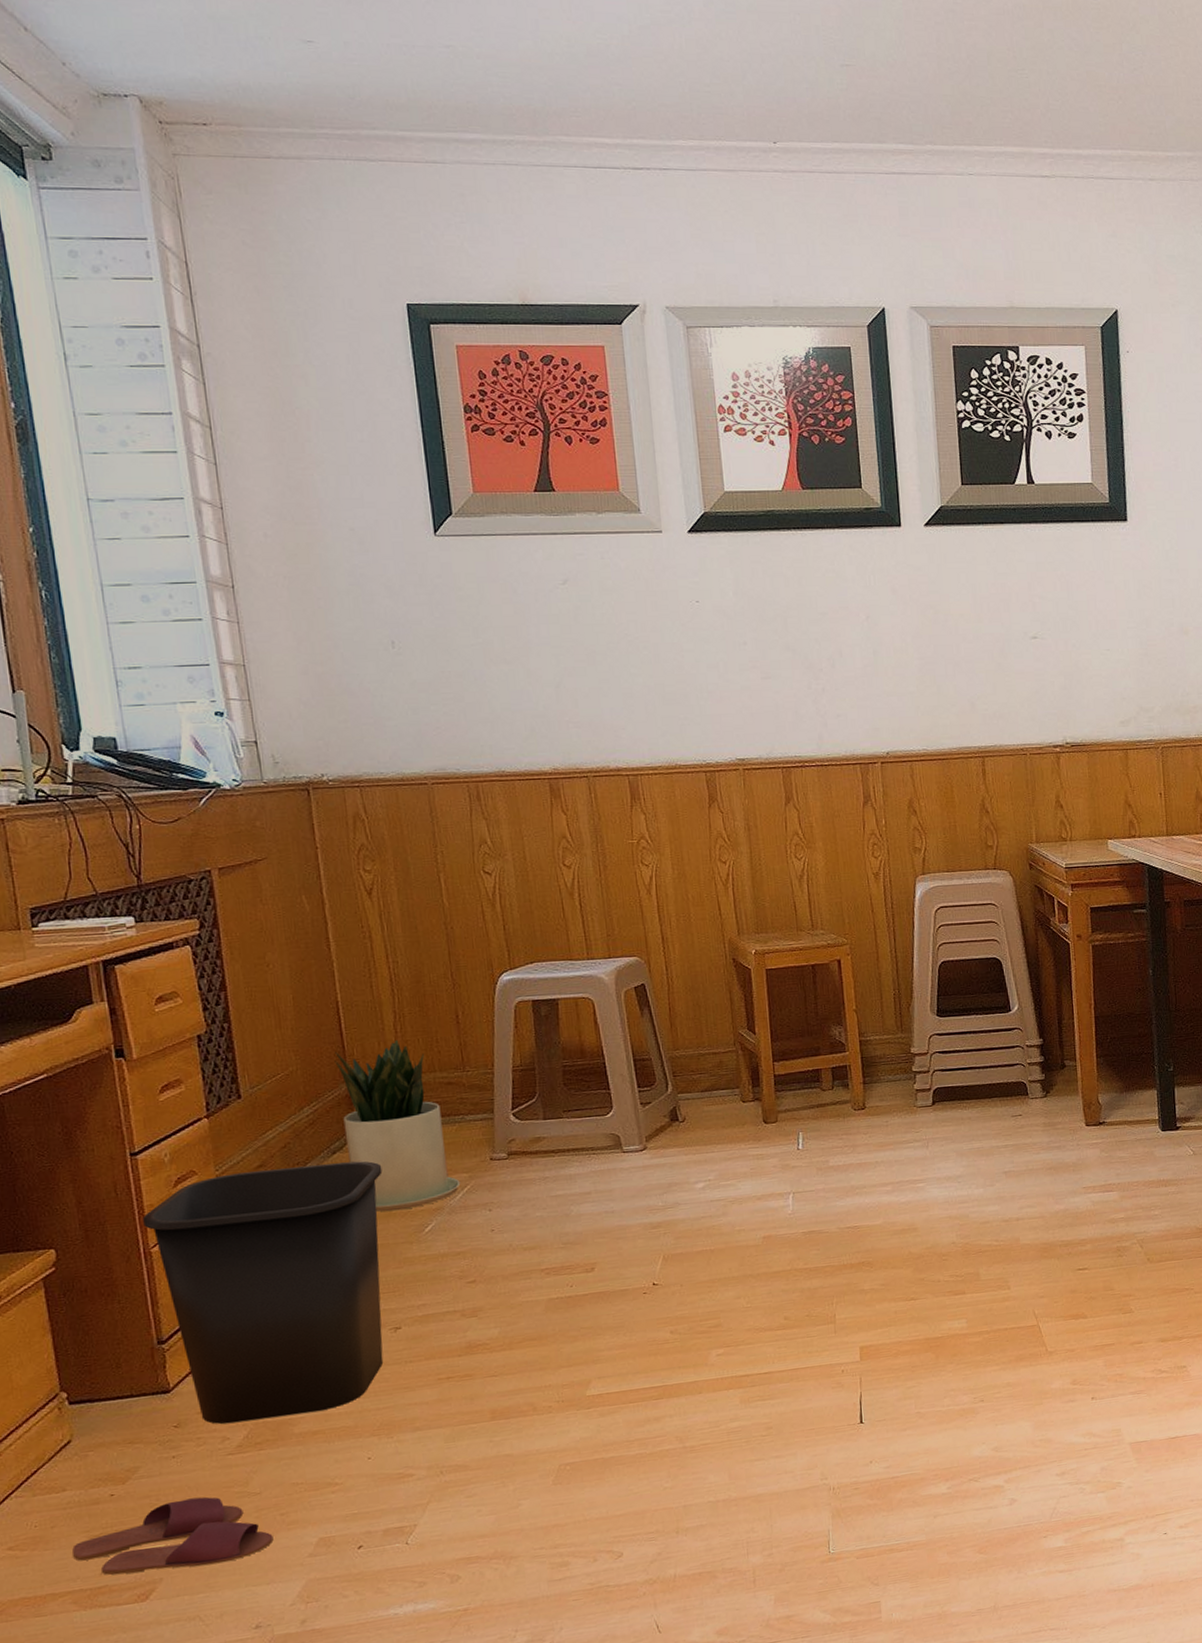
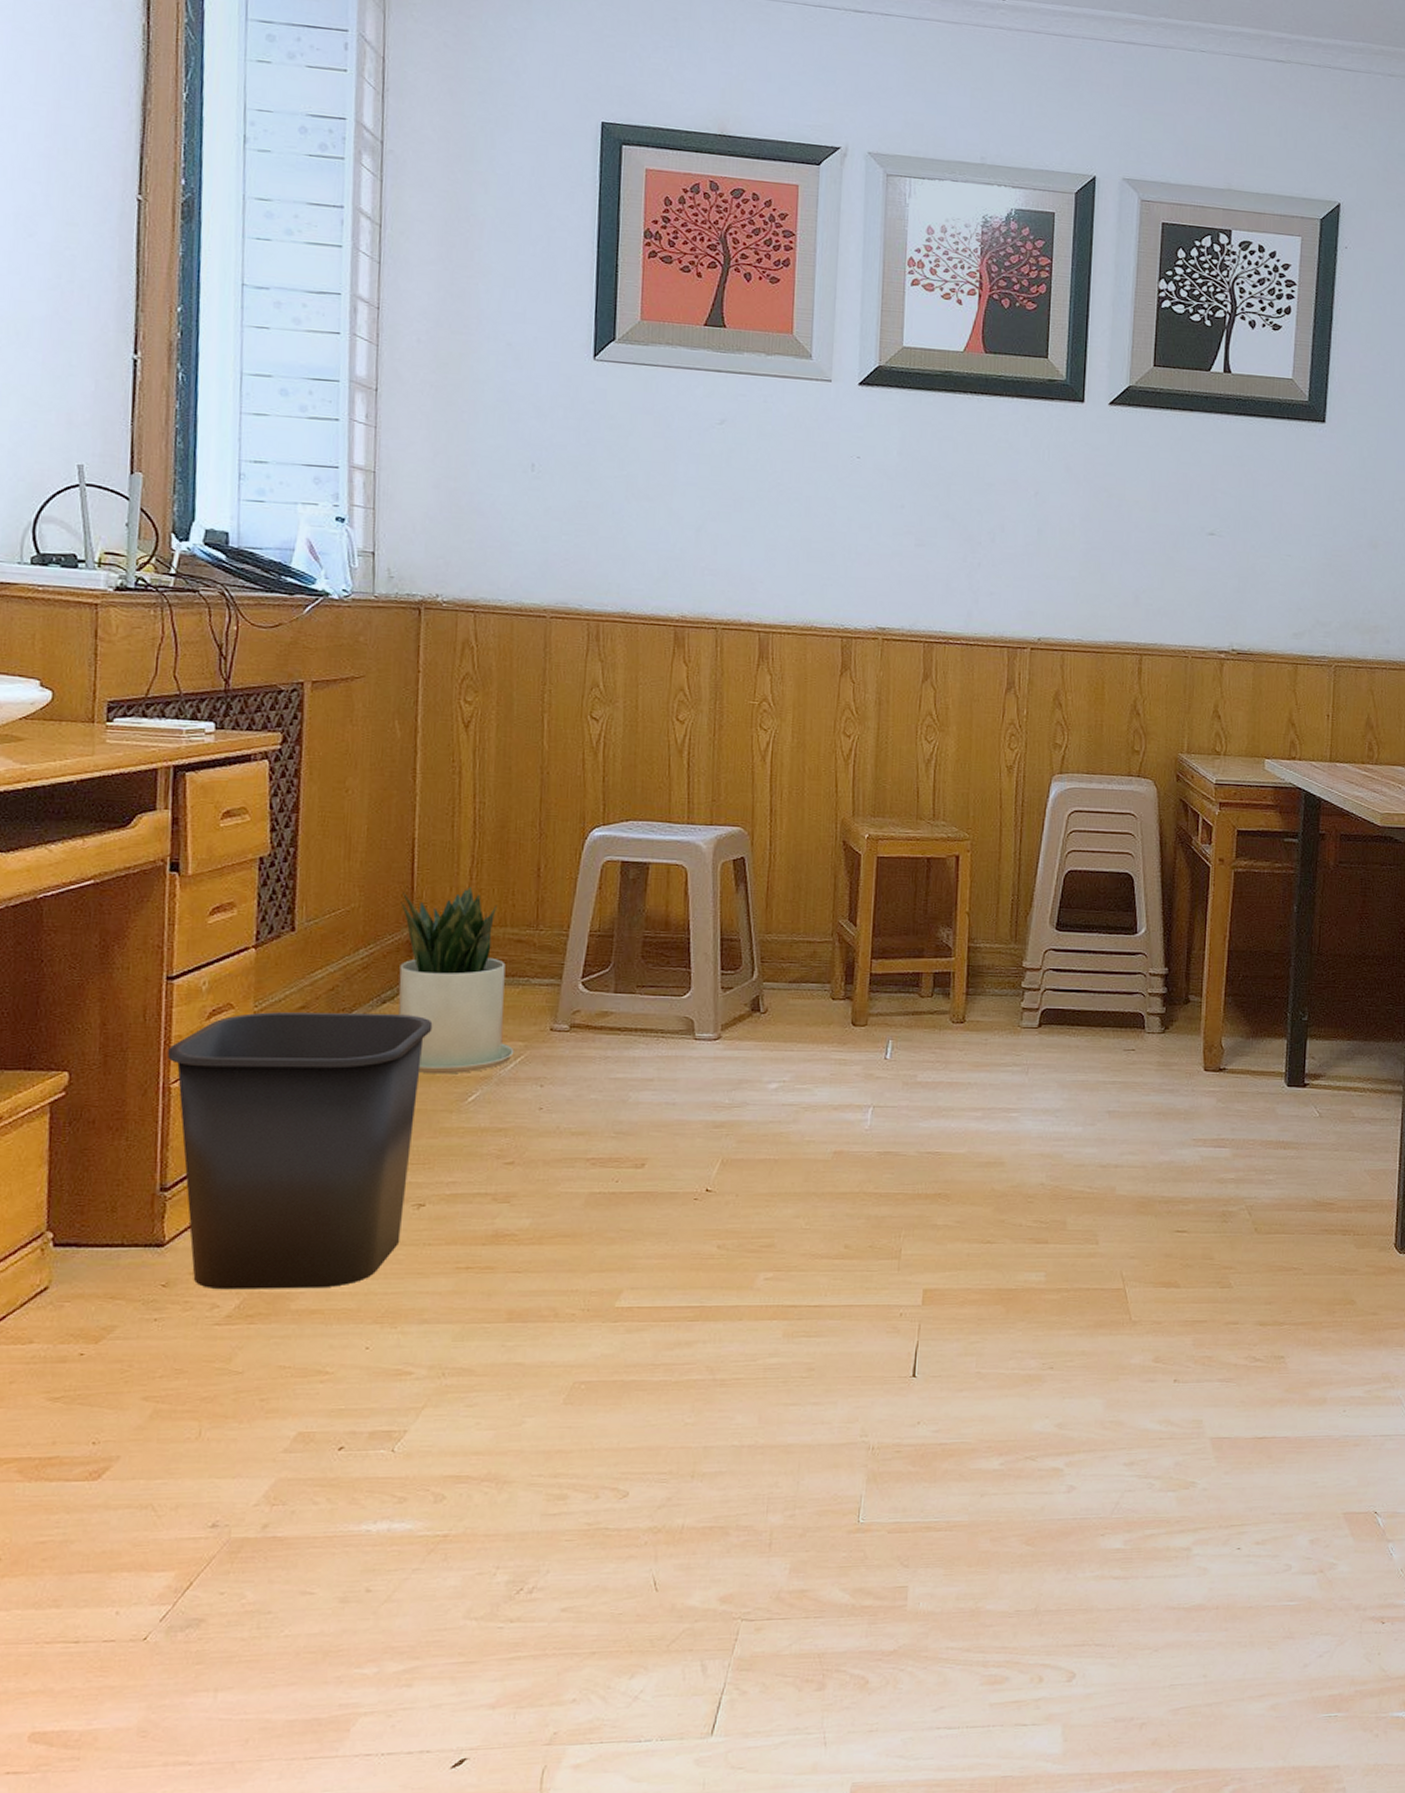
slippers: present [72,1496,274,1575] -> none [28,1369,248,1448]

